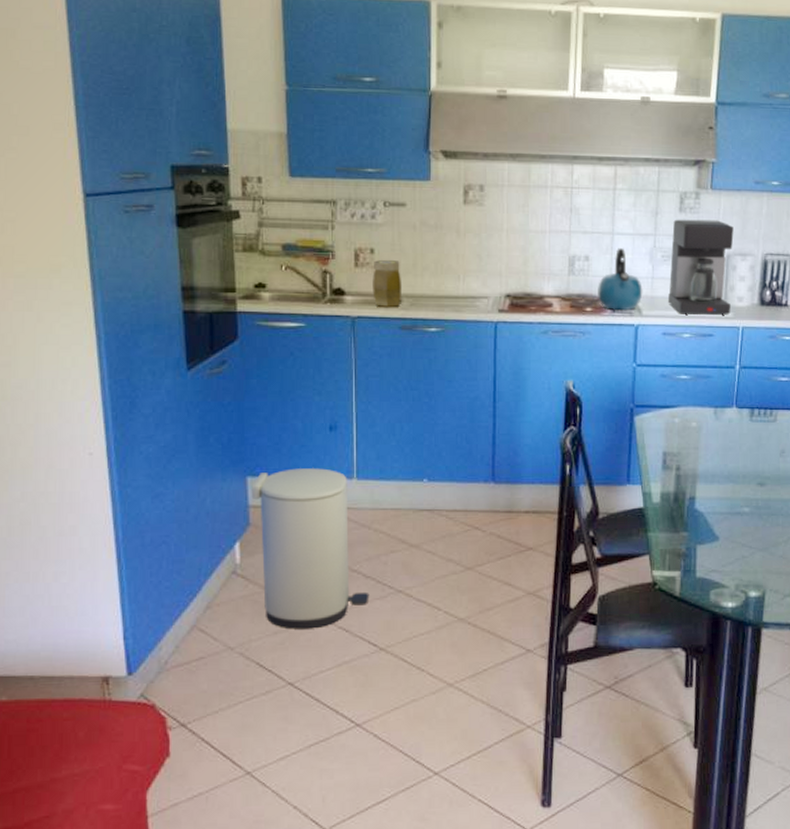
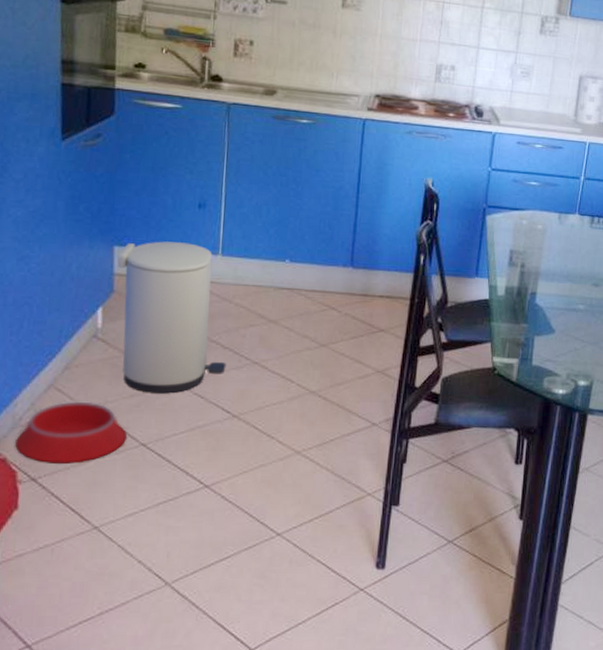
pet bowl: none [163,641,274,708] -> present [15,401,128,464]
jar: present [373,259,403,308] -> none [249,52,279,98]
kettle: present [598,248,643,311] -> none [460,61,502,119]
coffee maker: present [667,219,734,315] -> none [523,40,587,131]

